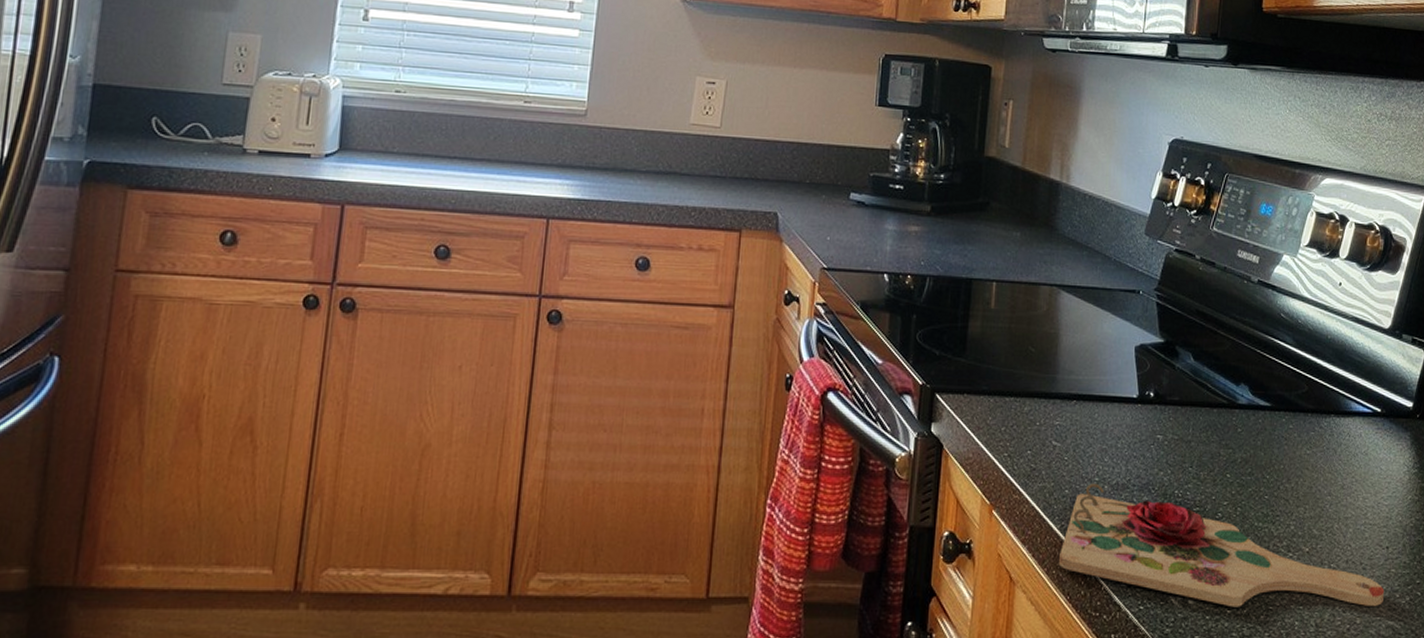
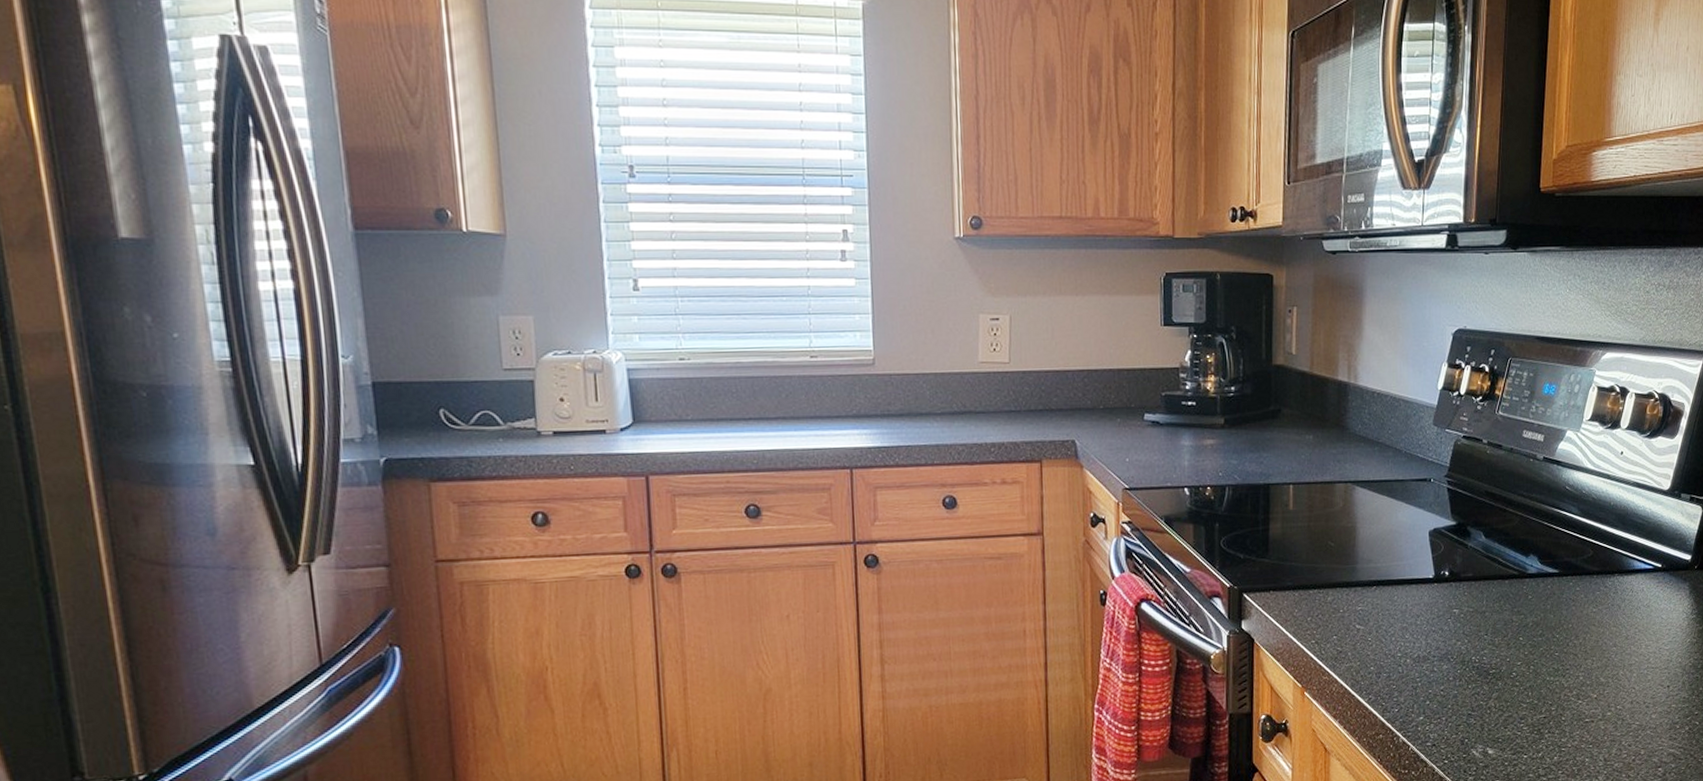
cutting board: present [1058,483,1385,608] -> none [1368,658,1666,753]

